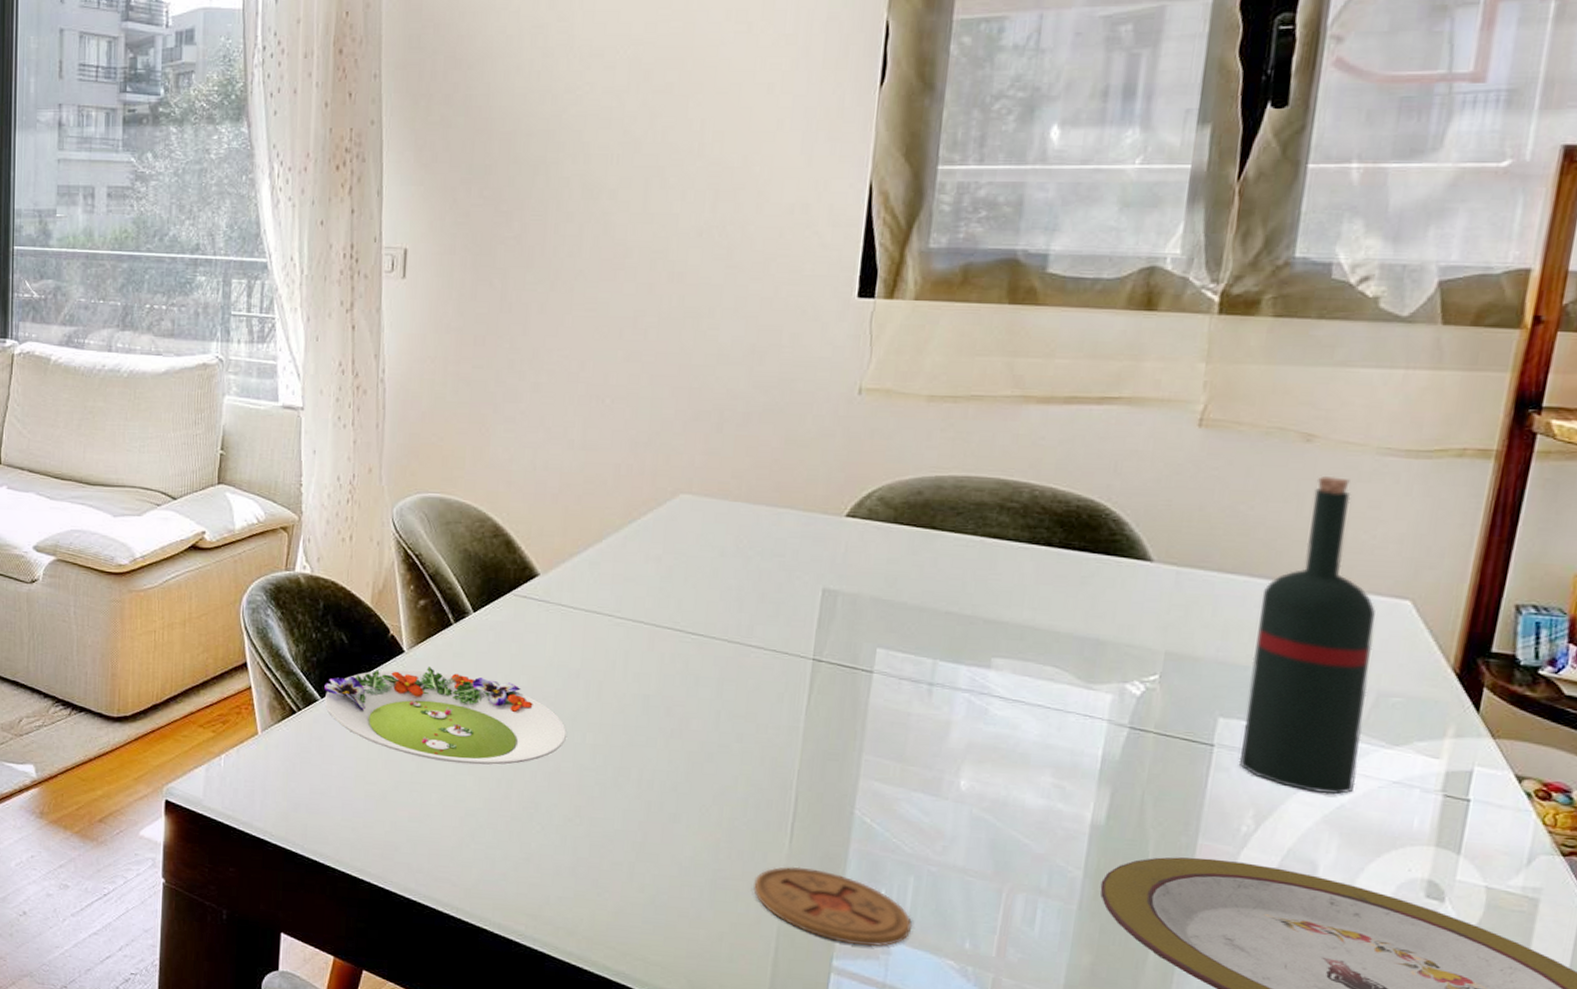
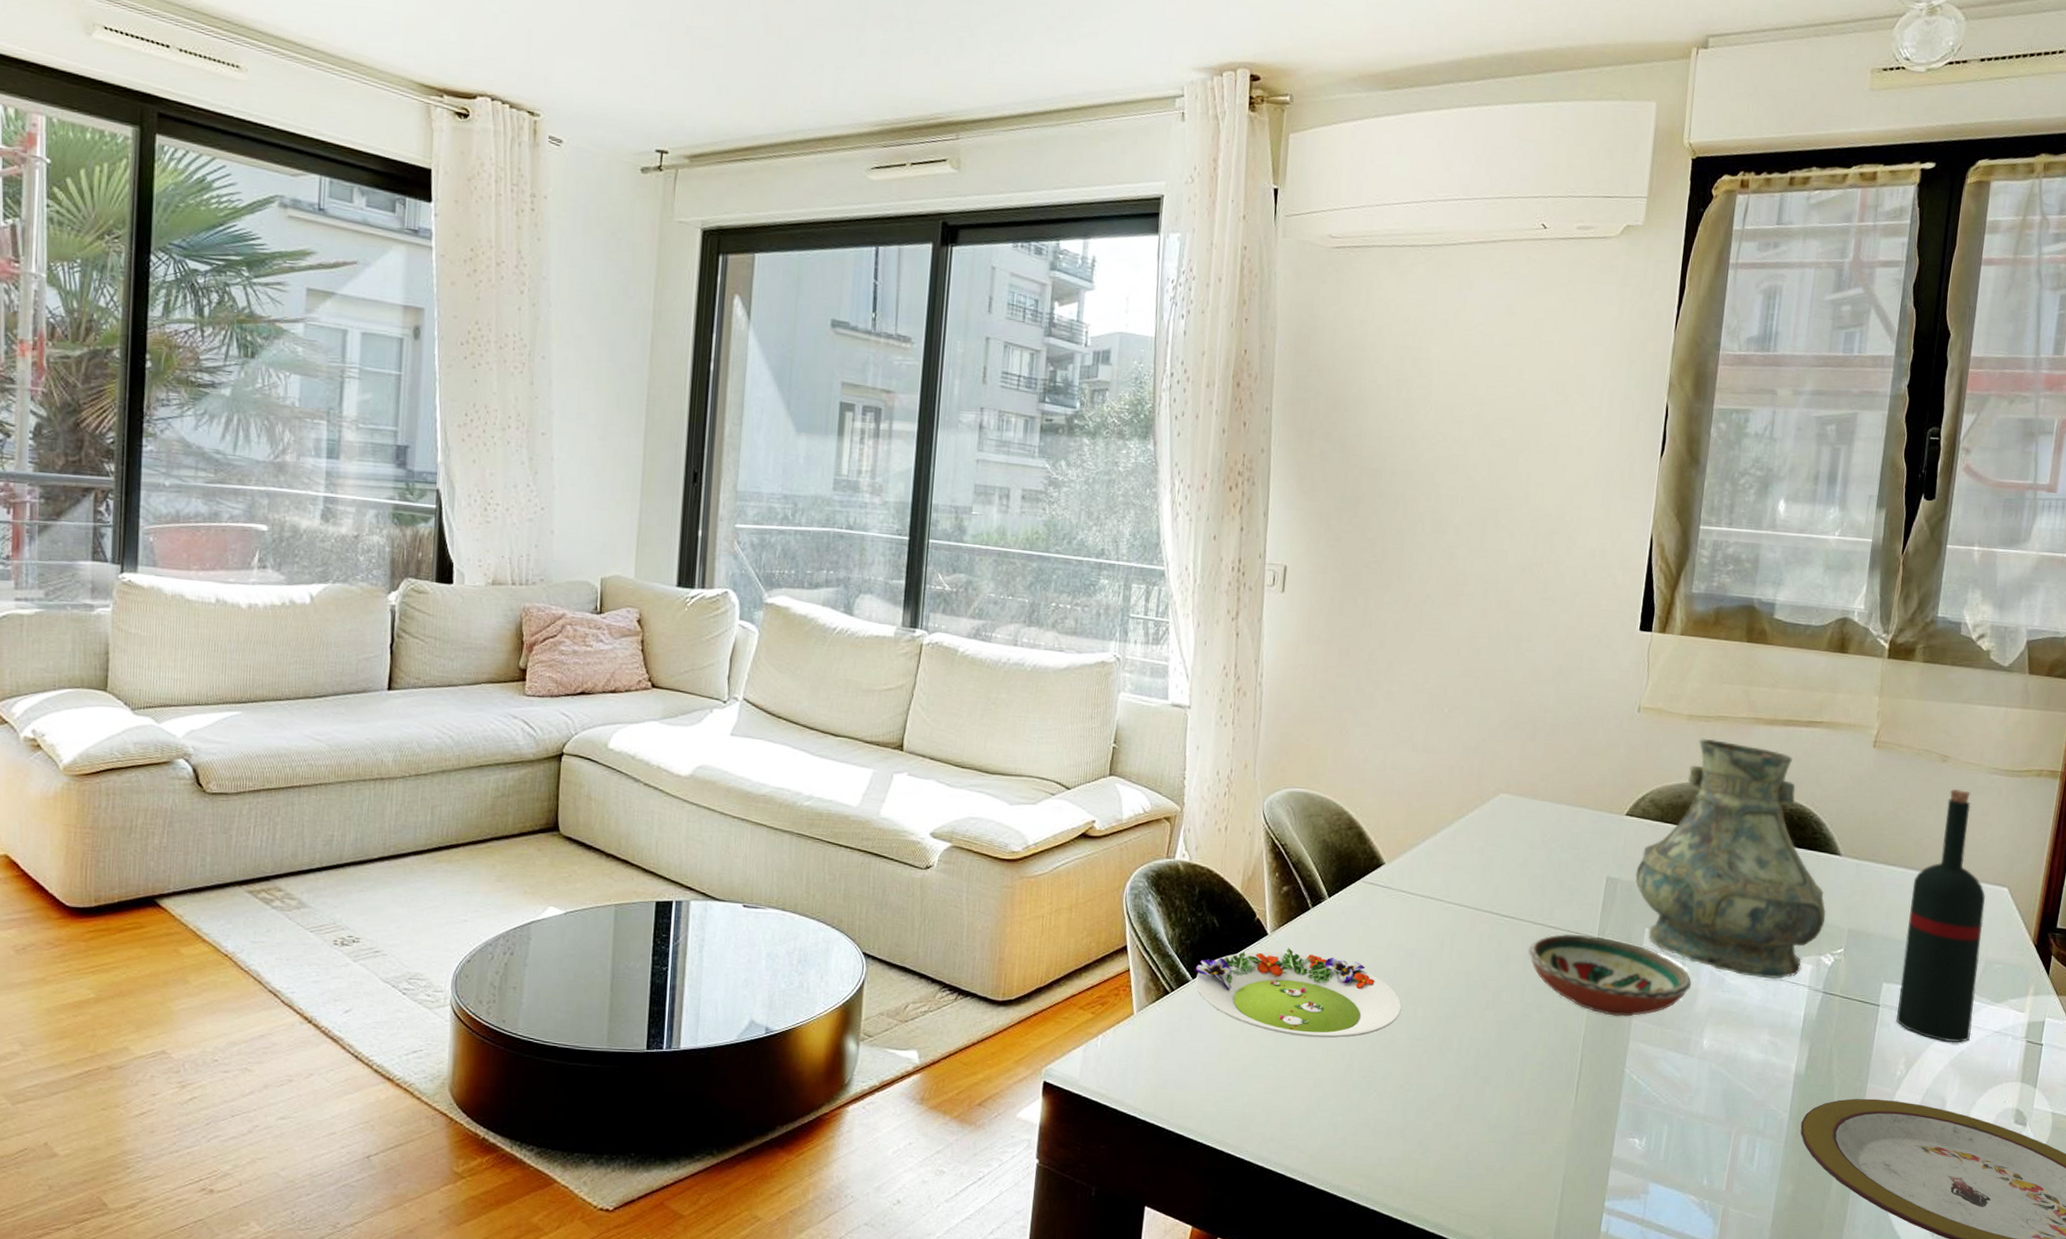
decorative bowl: none [722,653,942,751] -> present [1528,933,1691,1017]
coaster: present [753,866,913,946] -> none [1546,1120,1666,1187]
vase: none [861,422,1133,710] -> present [1635,738,1827,979]

